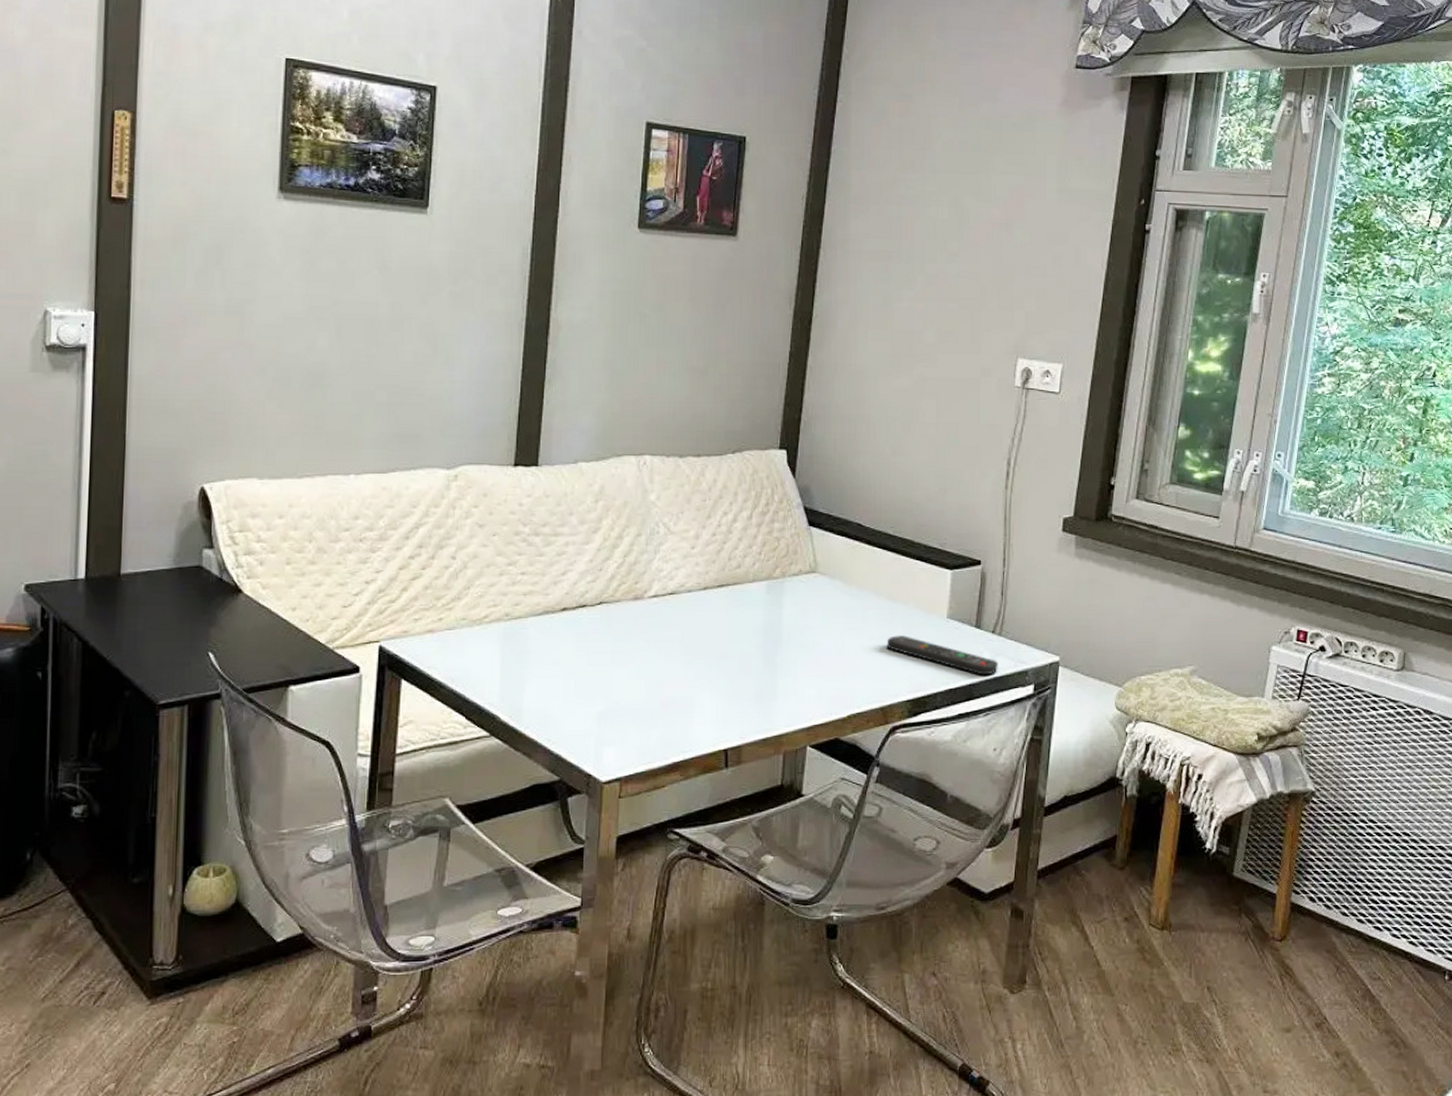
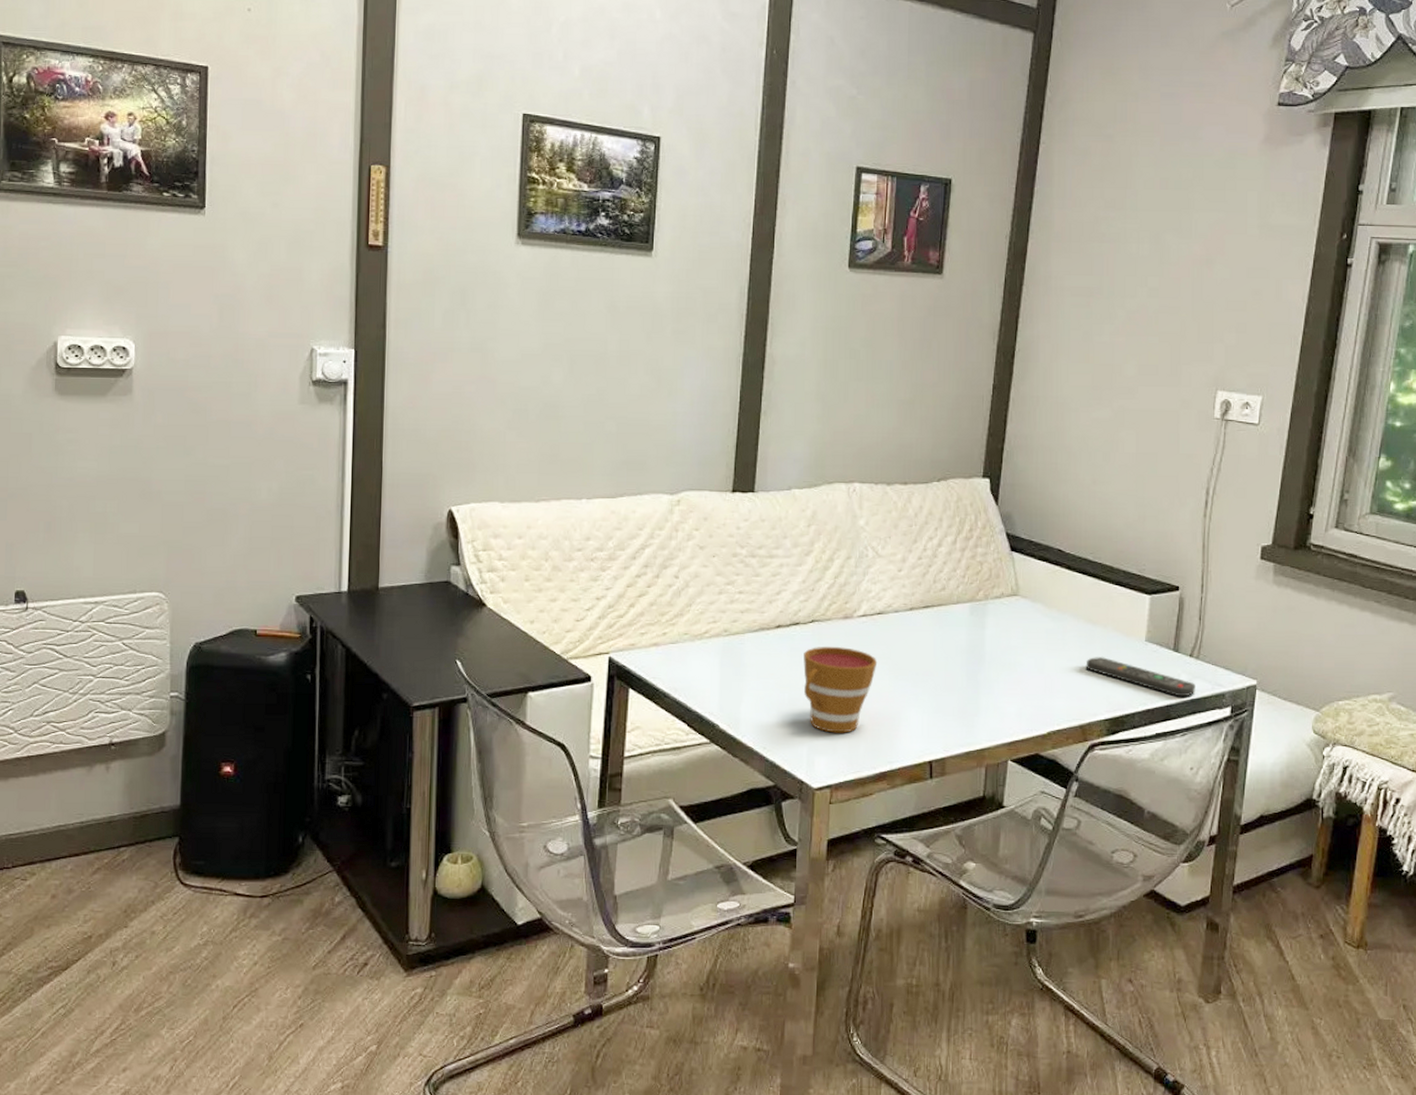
cup: none [591,629,670,722] -> present [803,646,878,733]

